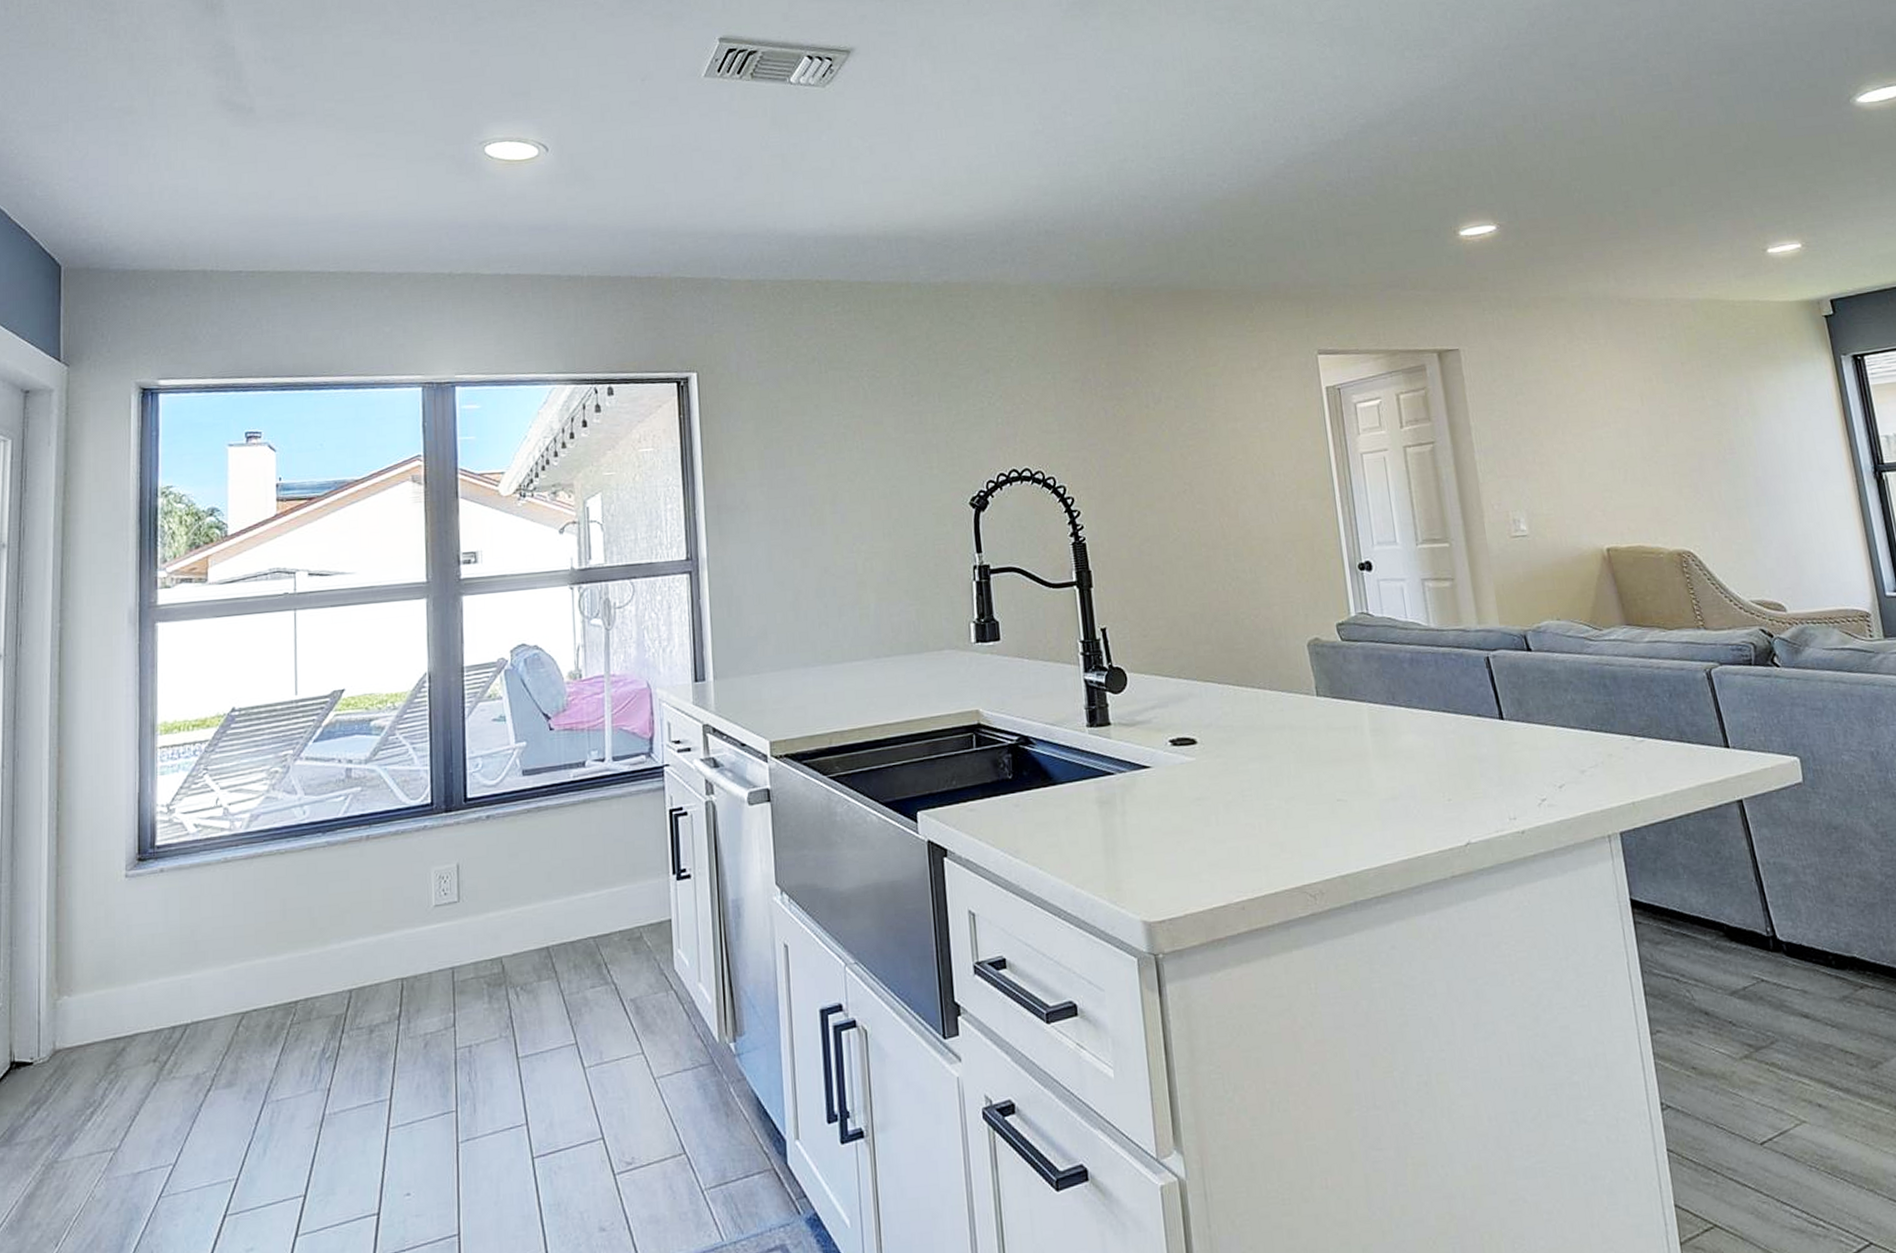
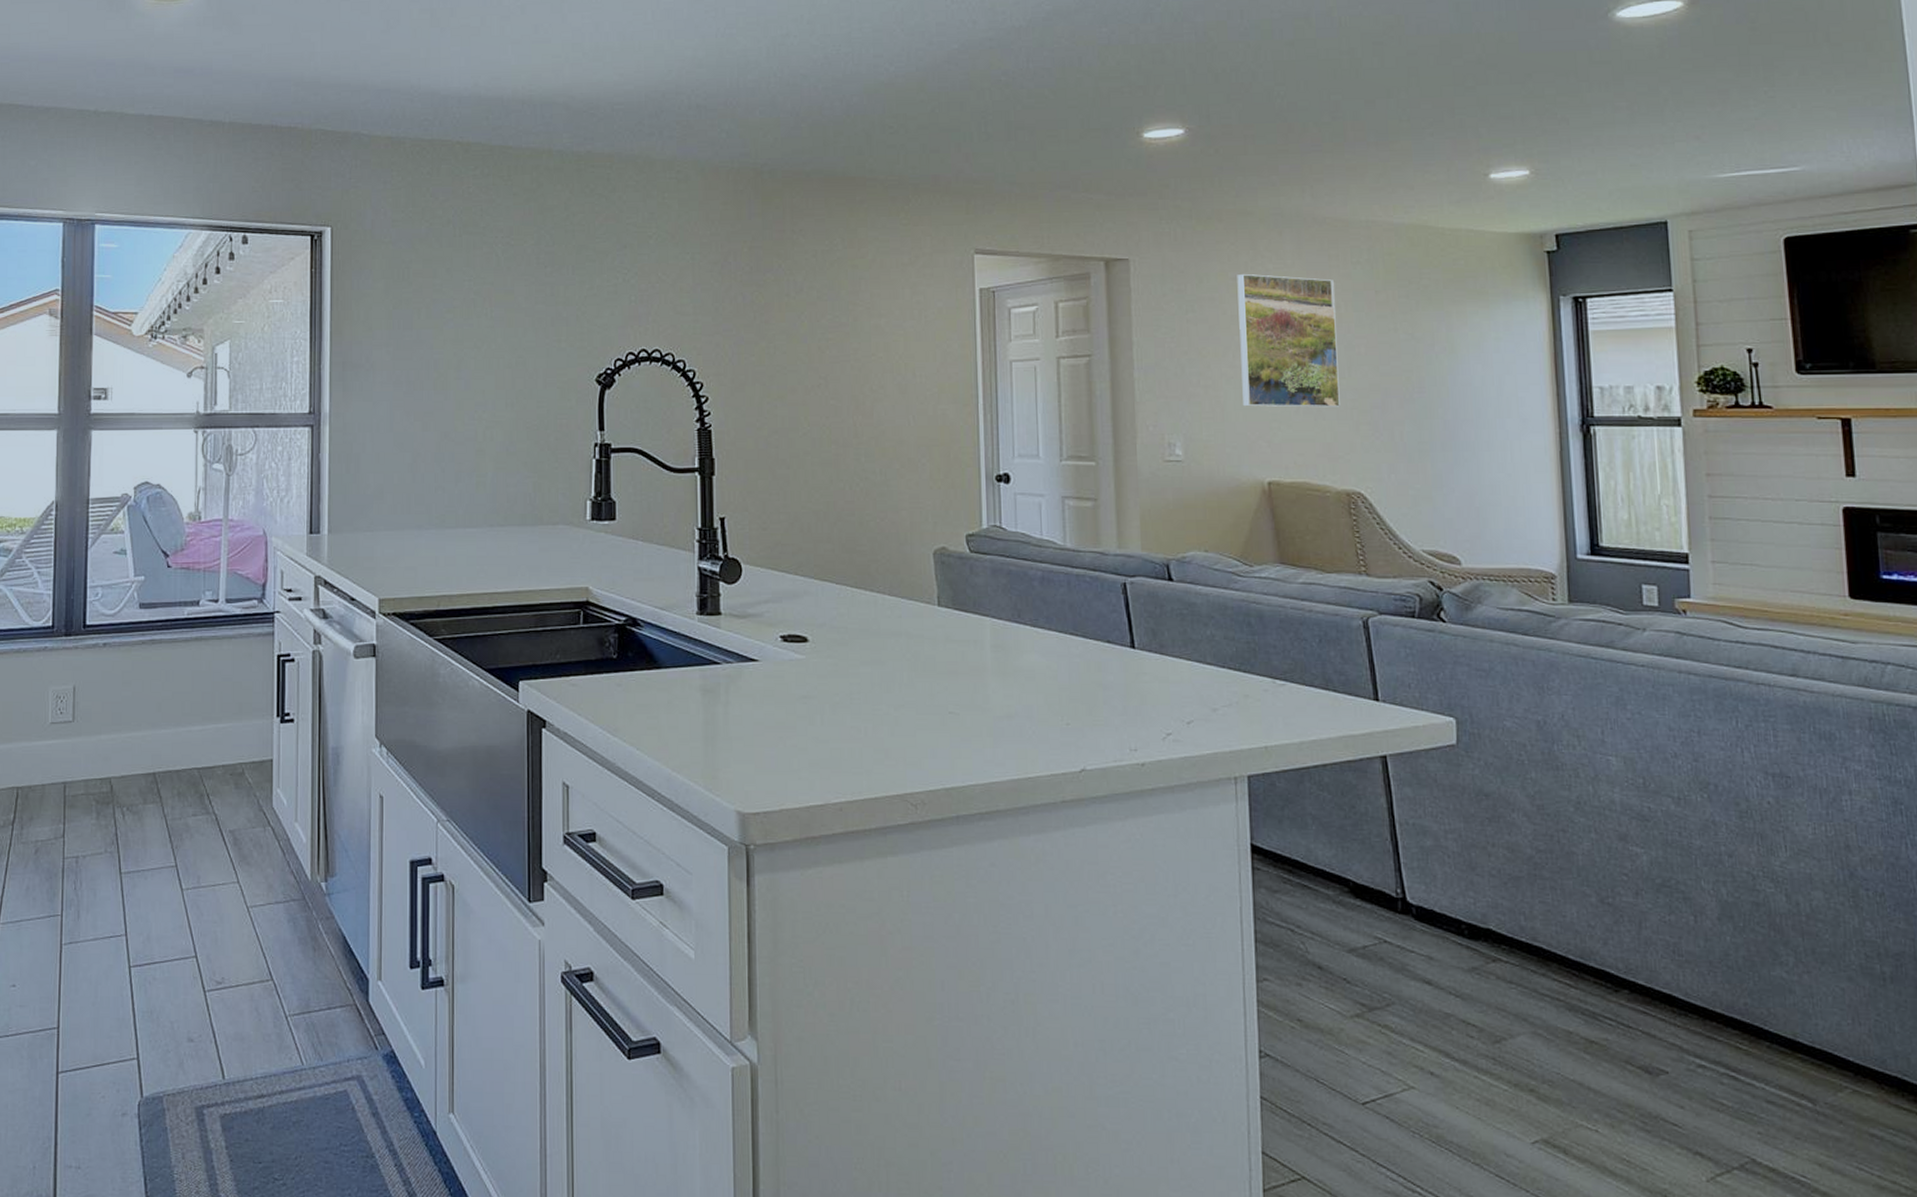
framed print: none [1557,355,1663,479] -> present [1237,273,1340,408]

